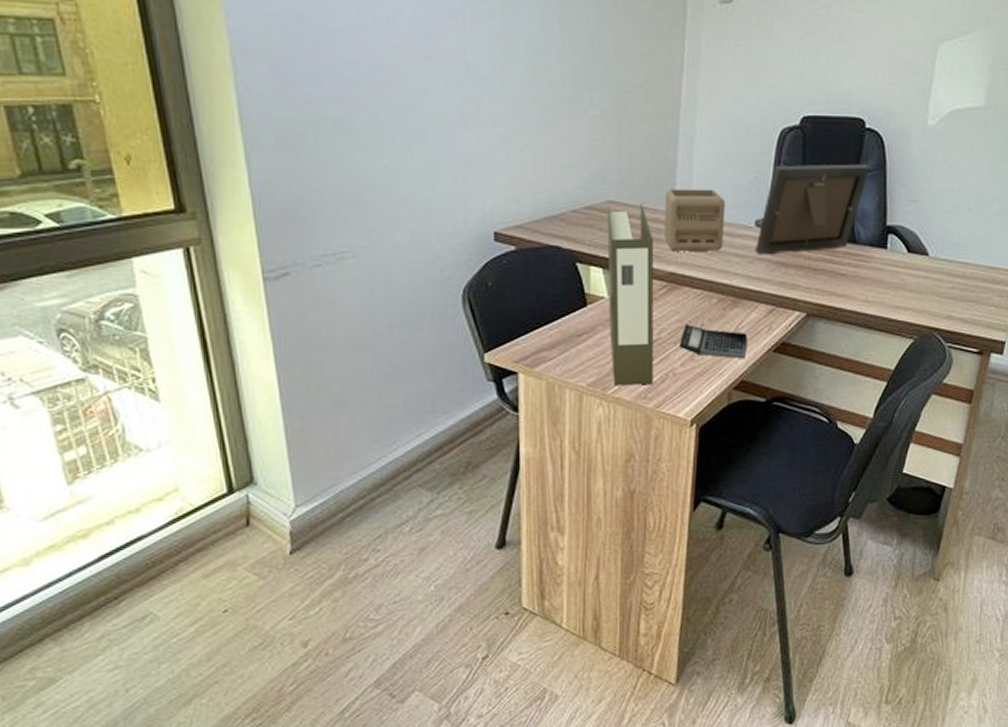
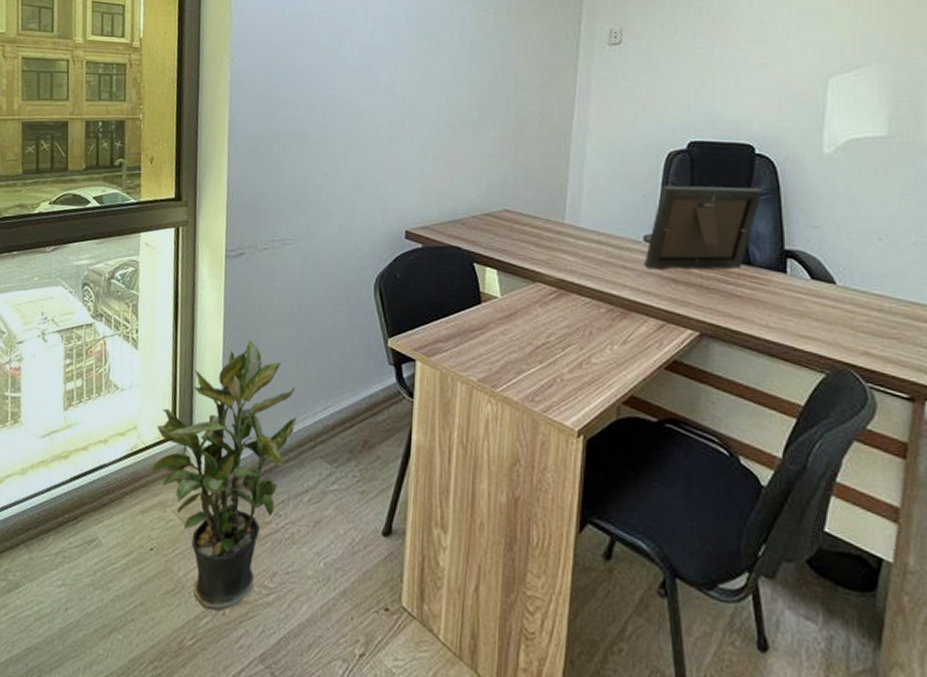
potted plant: none [206,374,385,654] -> present [151,340,297,611]
binder: present [607,202,653,386] -> none [500,212,544,389]
desk organizer: present [664,189,726,251] -> none [555,202,614,262]
calculator: present [678,325,748,358] -> none [567,331,637,372]

